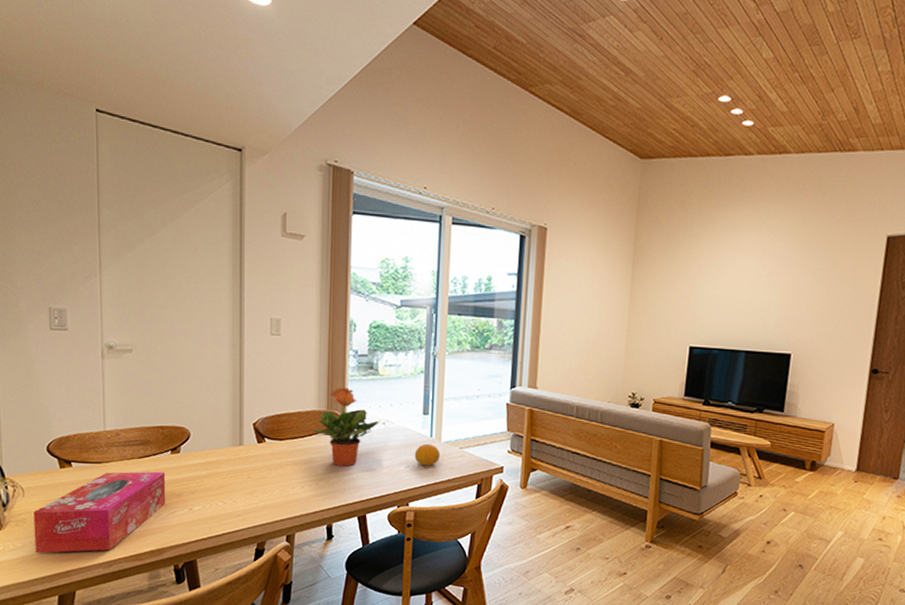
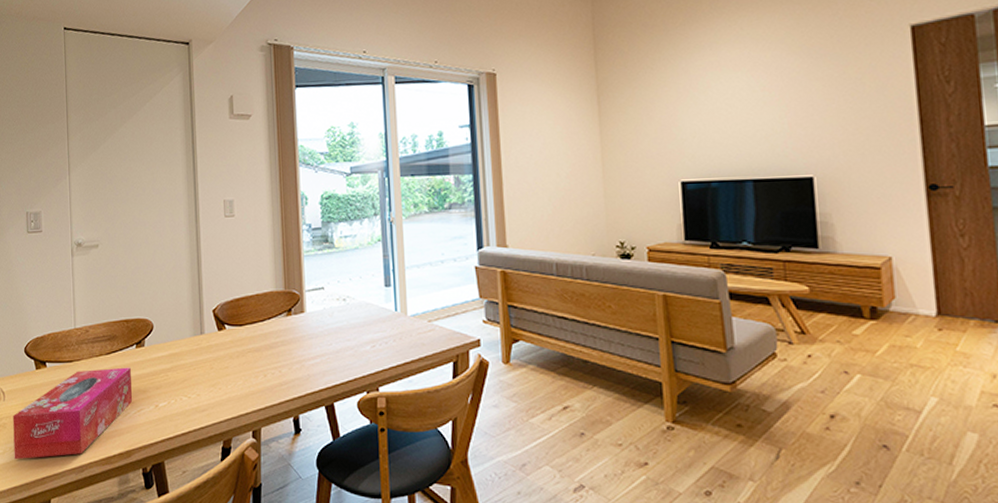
potted plant: present [314,387,378,466] -> none [273,265,338,350]
fruit: present [414,443,440,466] -> none [379,318,408,344]

